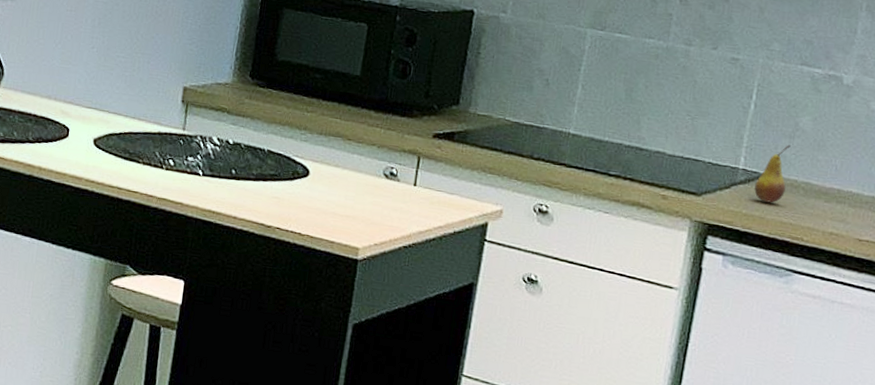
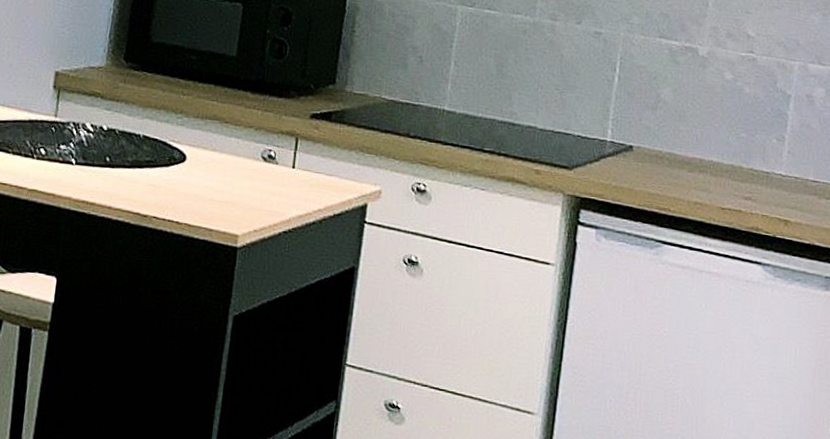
fruit: present [754,145,791,203] -> none [622,116,654,175]

